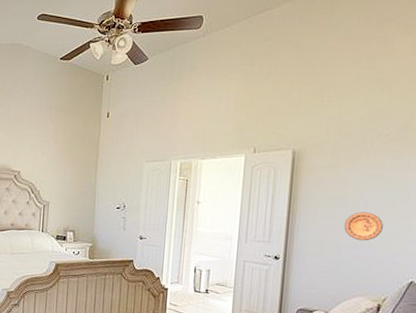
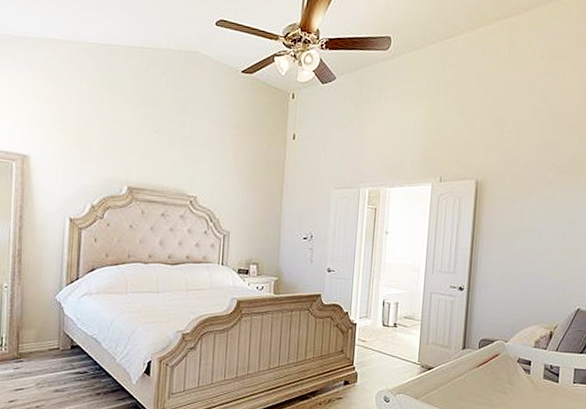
decorative plate: present [343,212,383,241] -> none [521,242,555,271]

